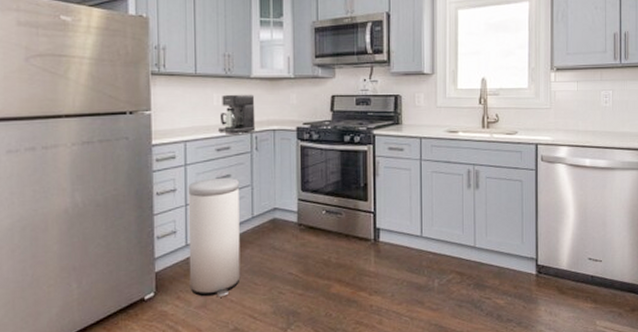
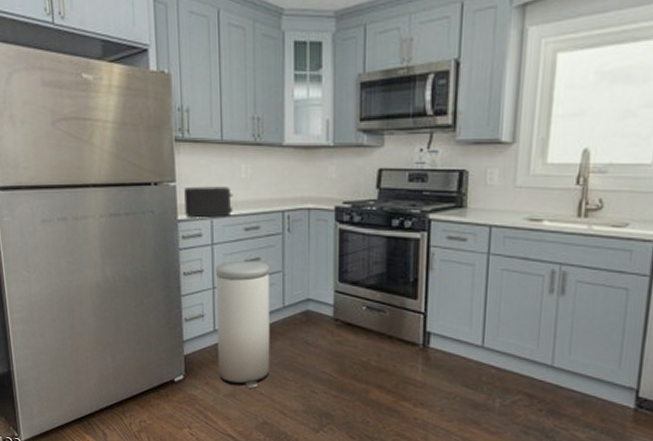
toaster: none [158,113,206,143] -> present [184,186,234,218]
coffee maker: present [218,94,256,134] -> none [247,165,288,212]

